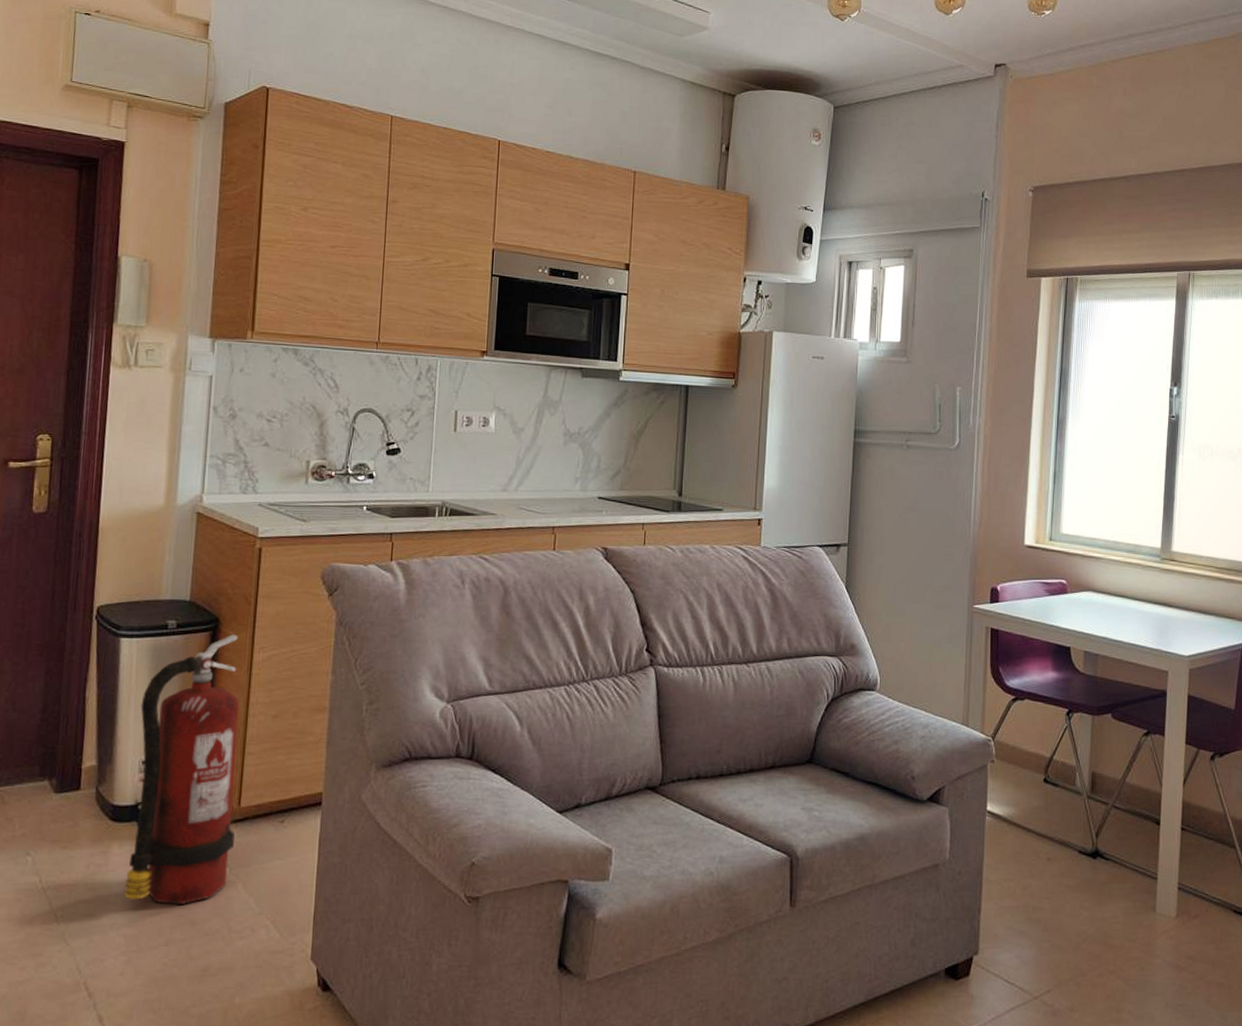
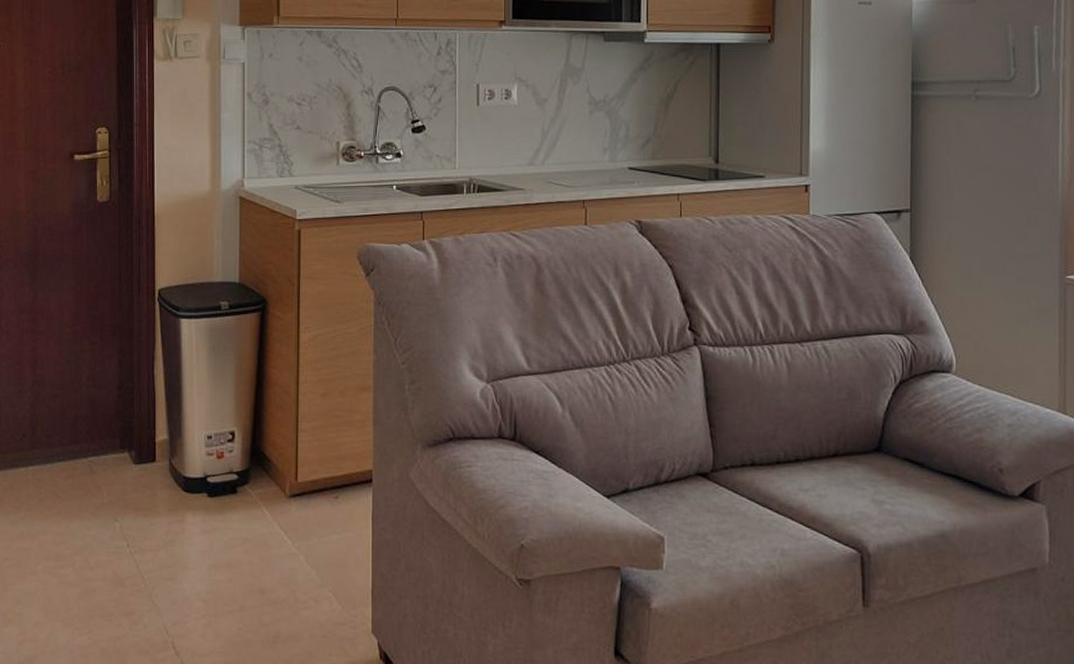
fire extinguisher: present [124,634,240,904] -> none [201,315,294,573]

